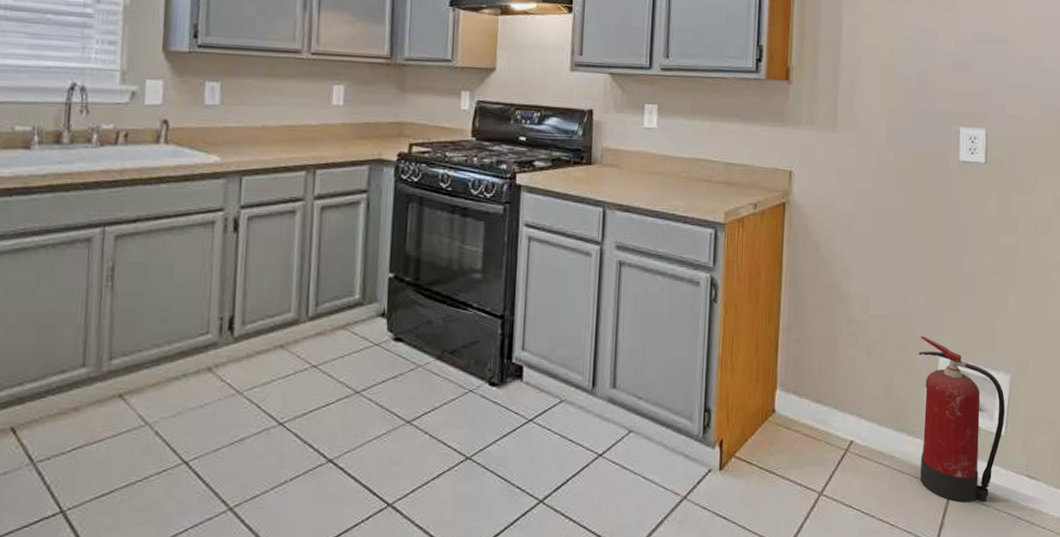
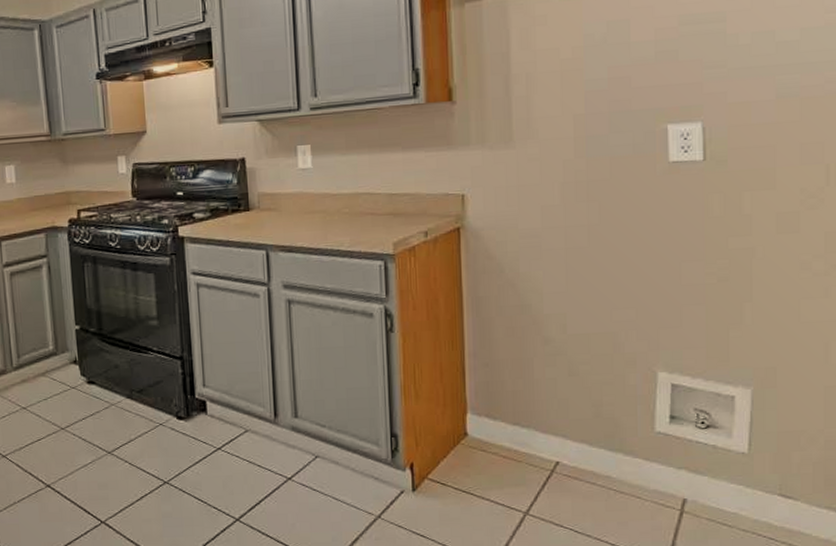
fire extinguisher: present [918,335,1006,503] -> none [631,352,748,523]

